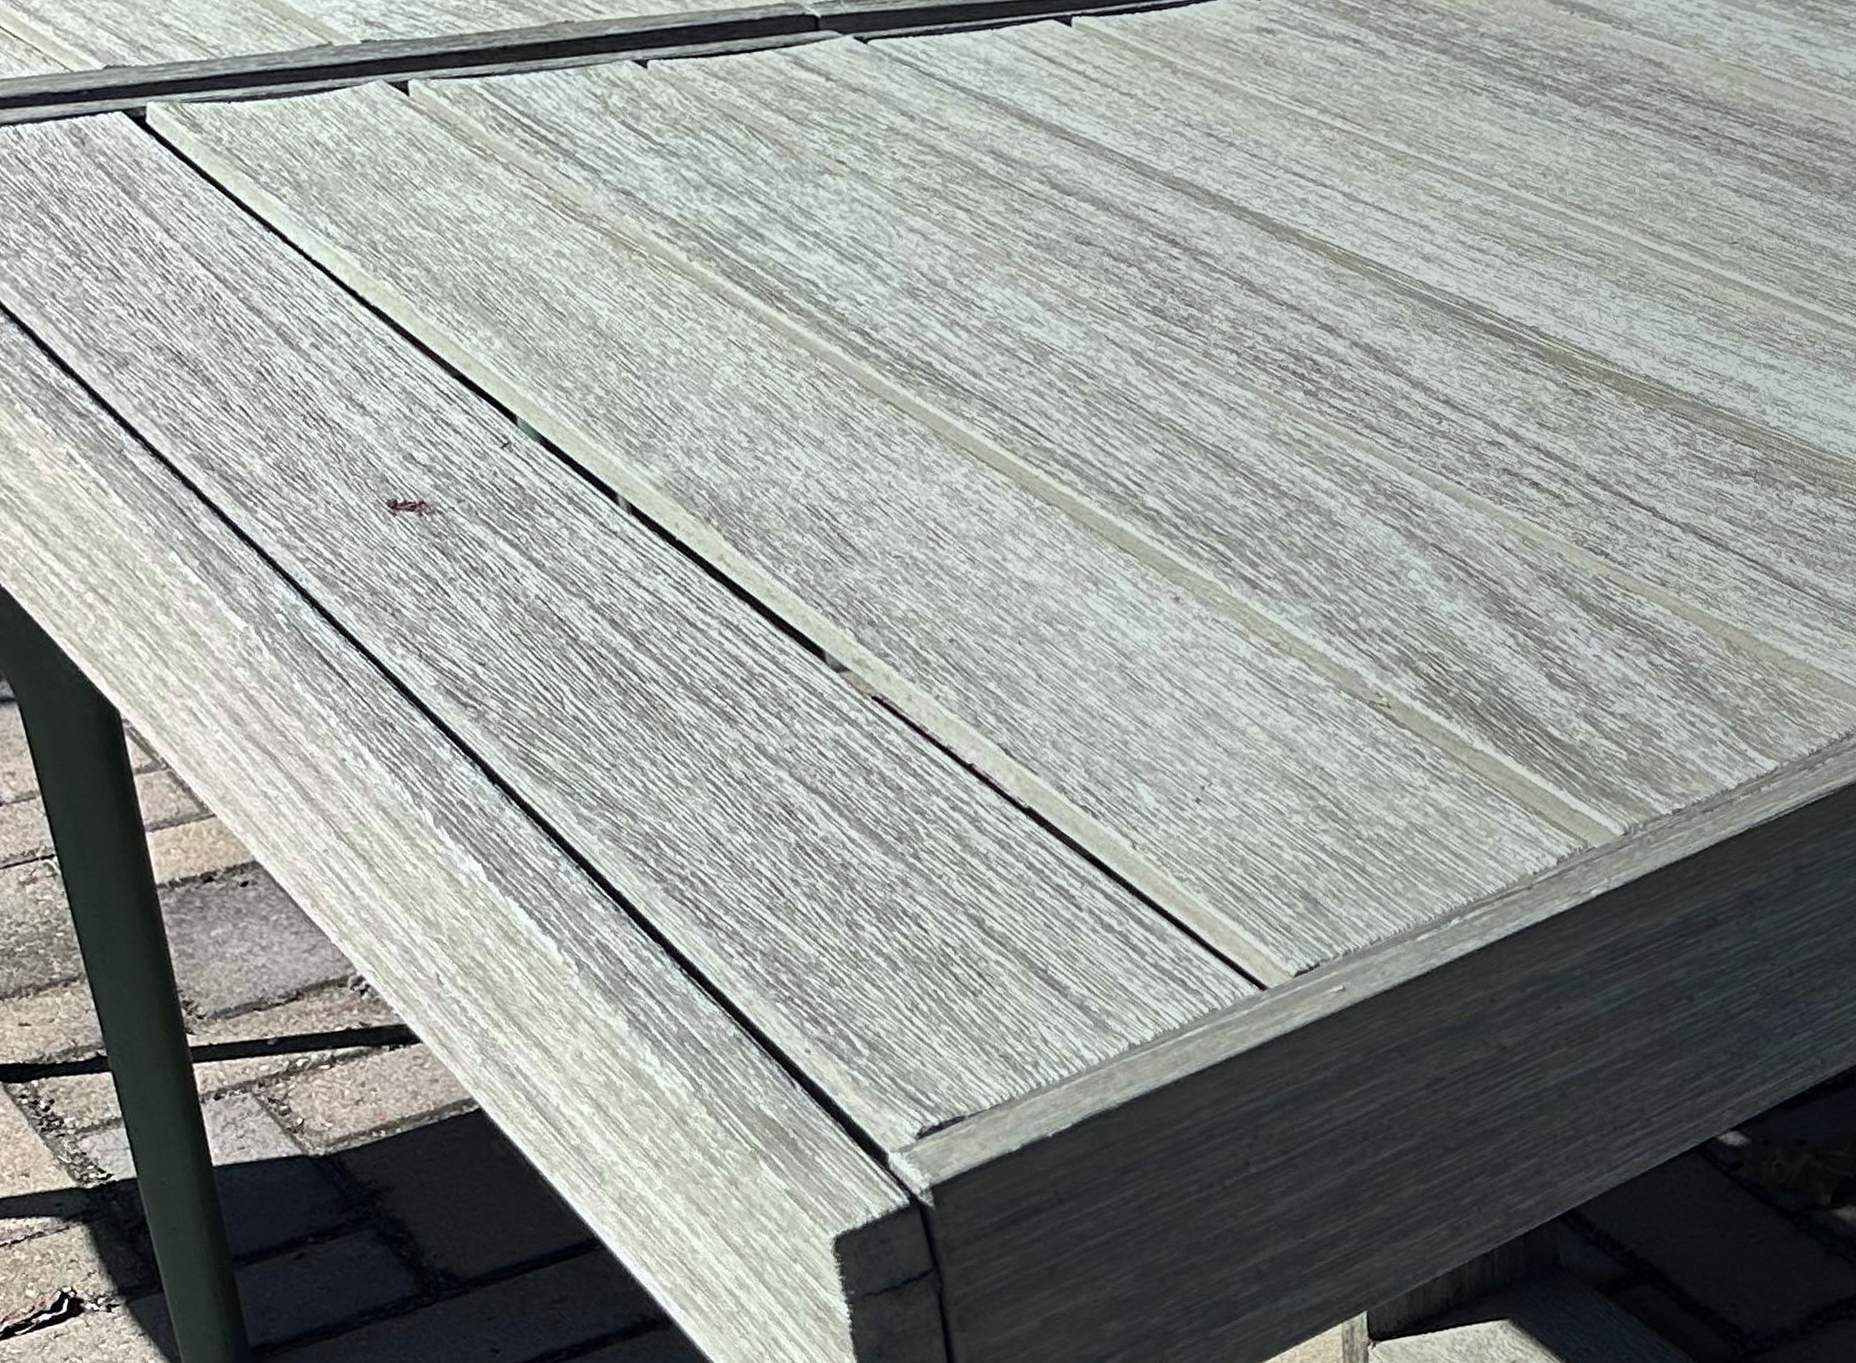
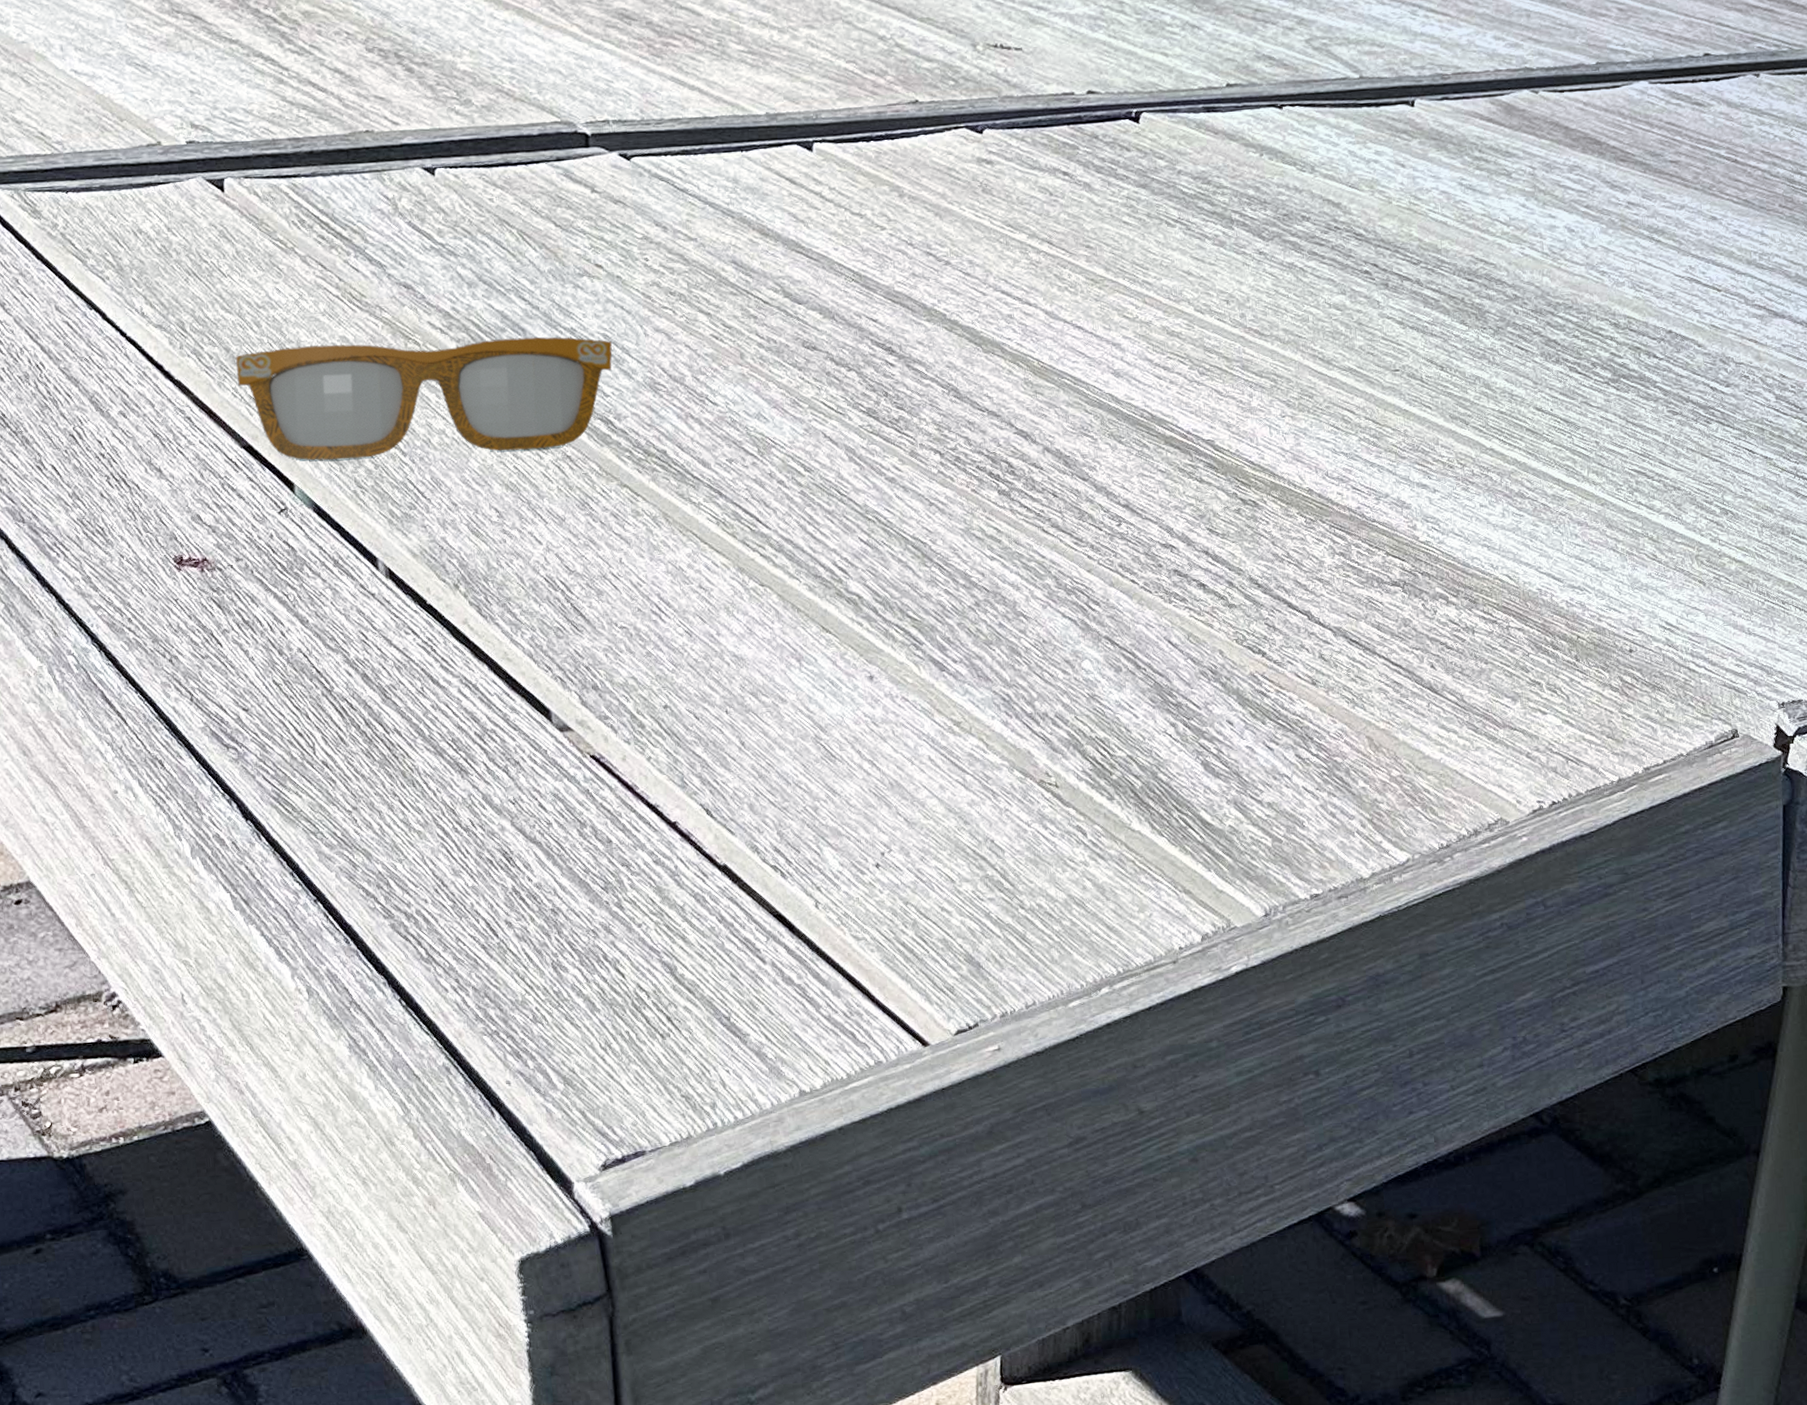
sunglasses: none [438,241,864,389] -> present [236,336,612,461]

